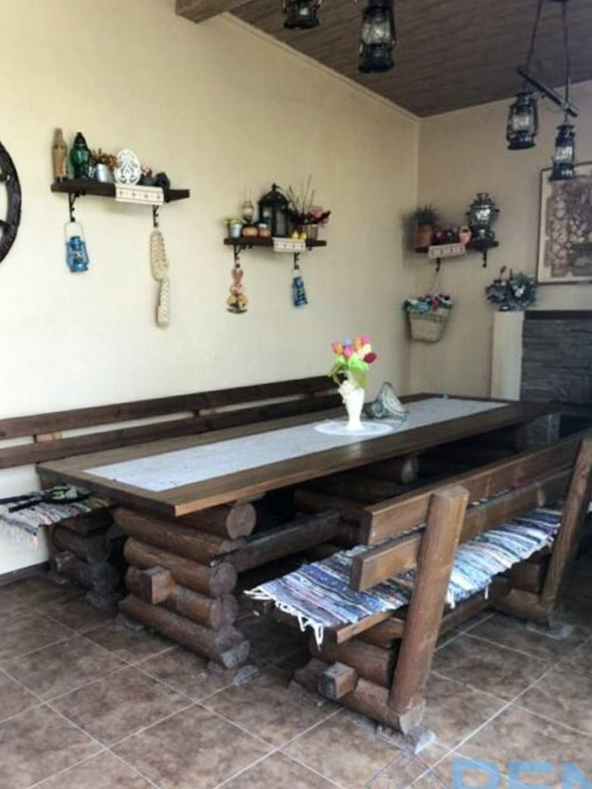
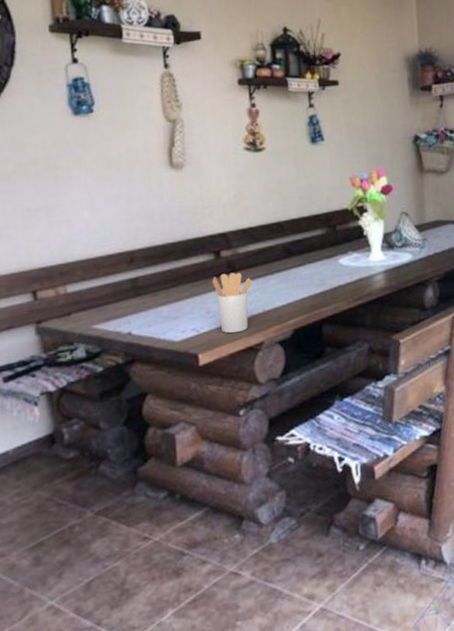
utensil holder: none [191,431,228,489] -> present [212,272,252,334]

